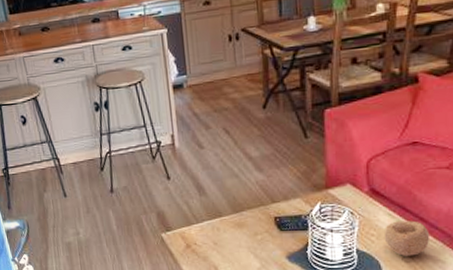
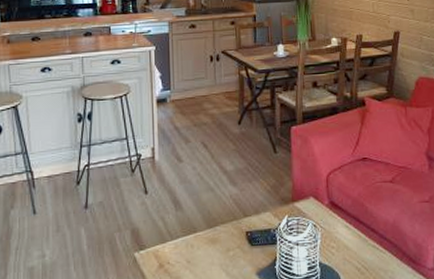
bowl: present [383,220,430,256] -> none [342,232,381,268]

